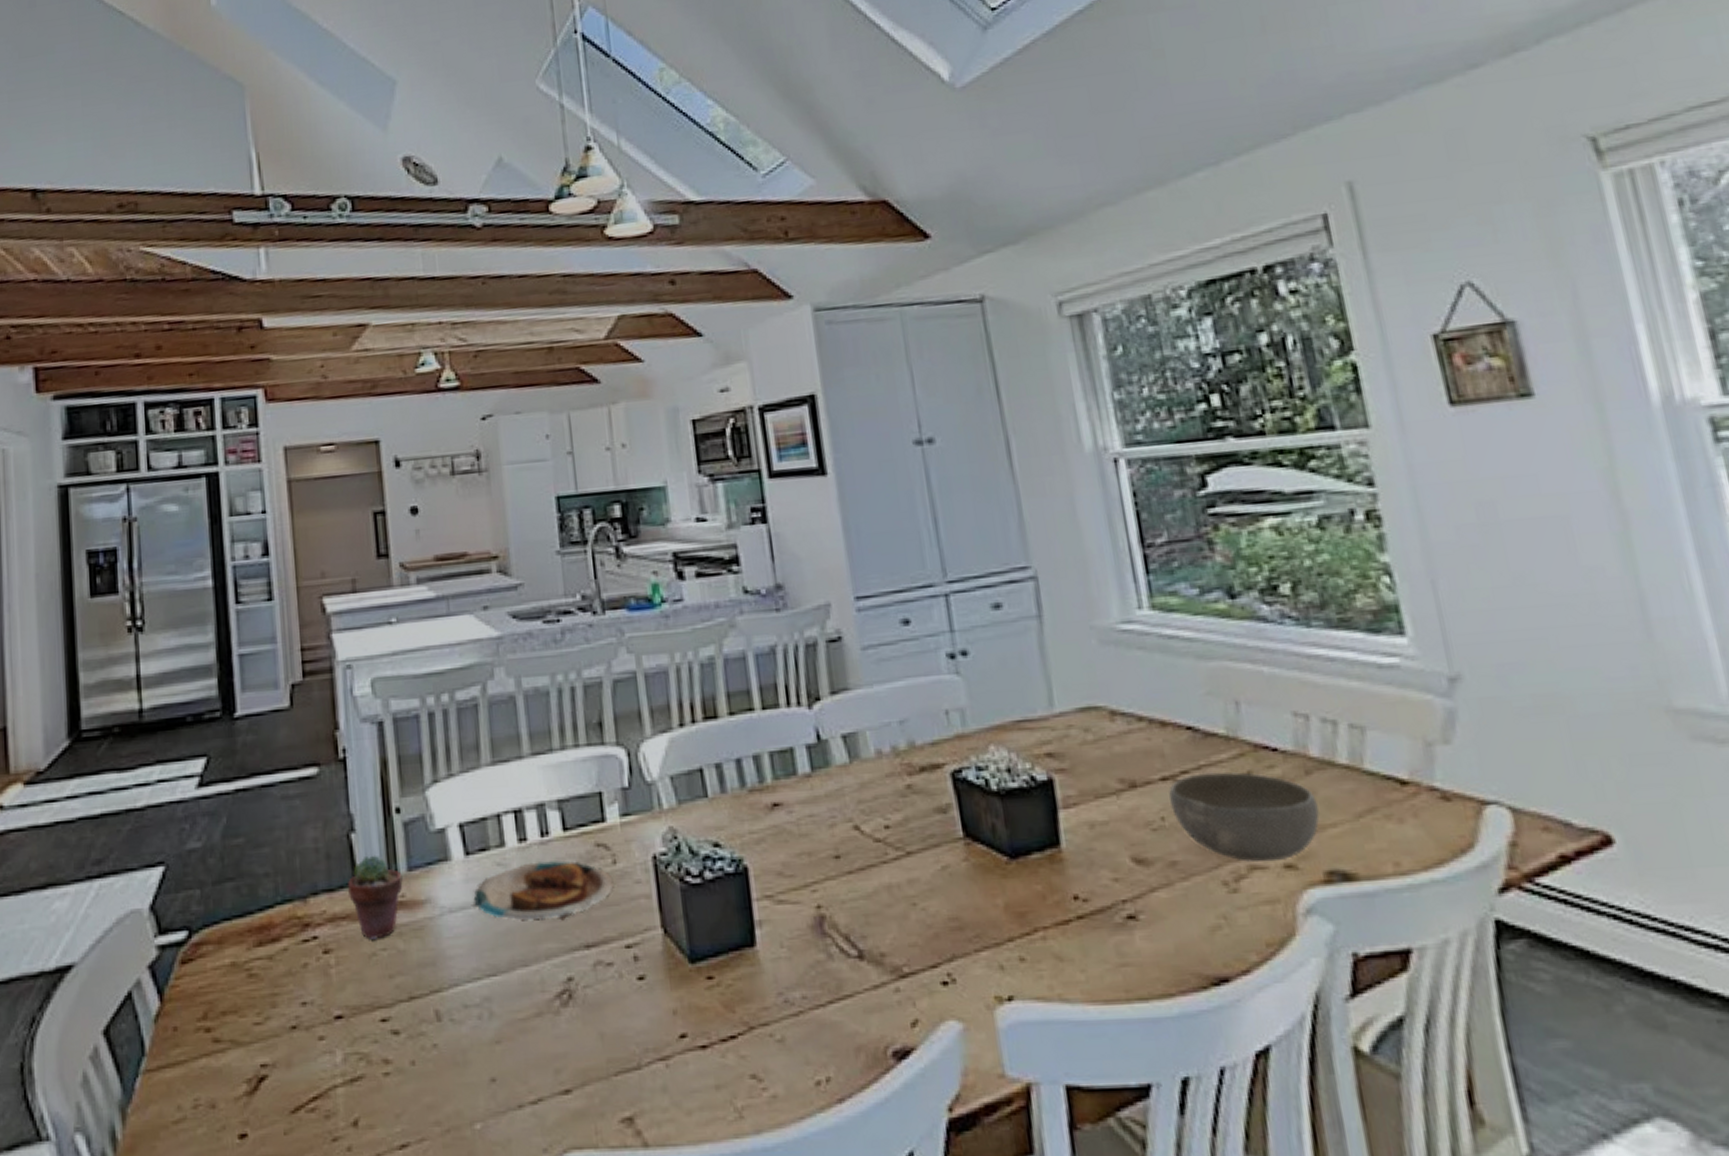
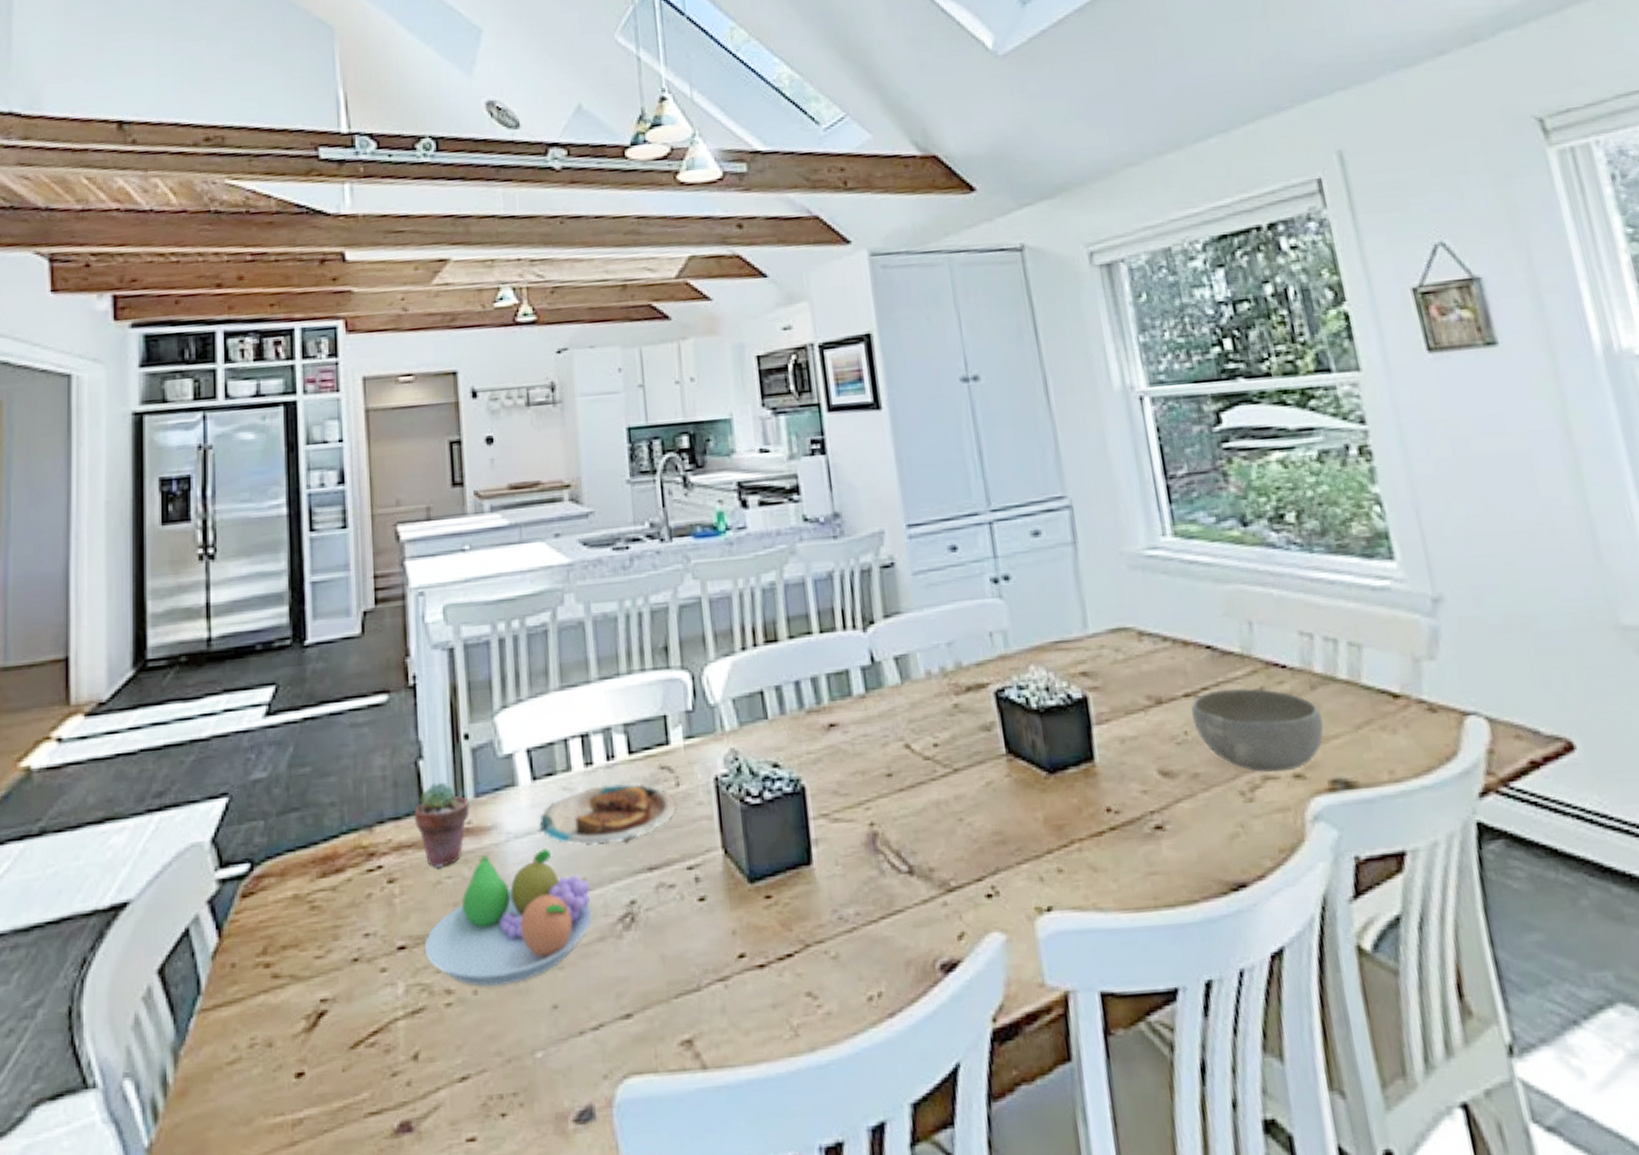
fruit bowl: none [361,923,529,1059] -> present [424,848,593,987]

